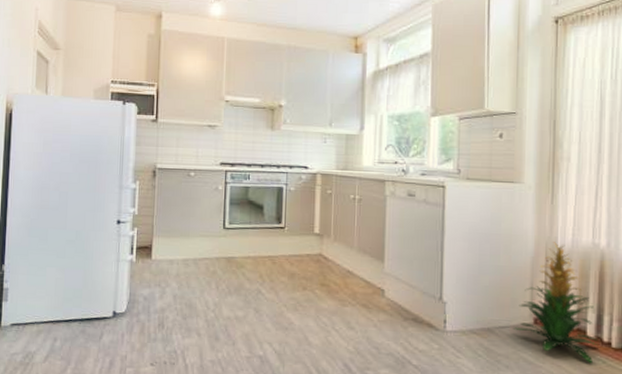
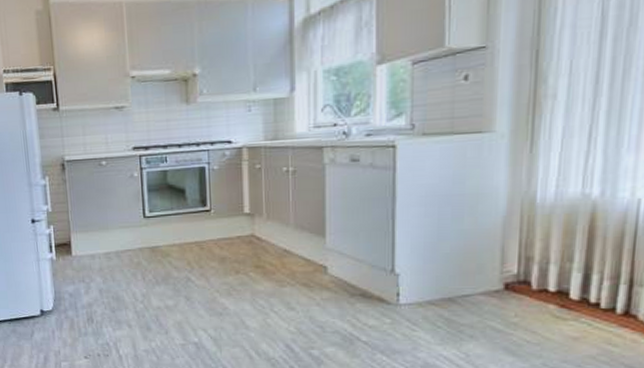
indoor plant: present [514,242,597,364] -> none [480,197,583,327]

